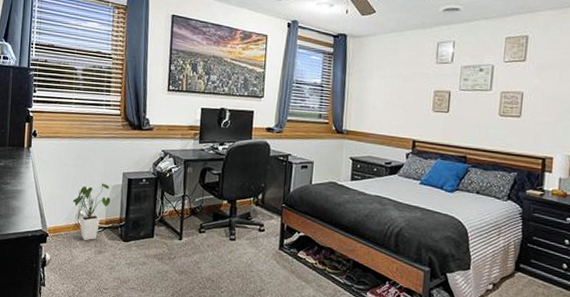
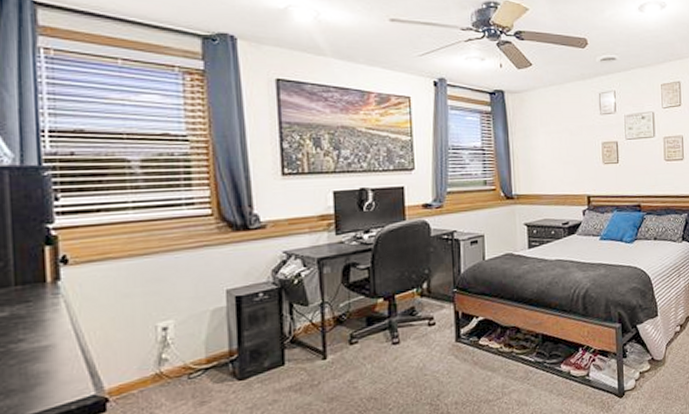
house plant: present [72,182,111,241] -> none [146,309,212,394]

